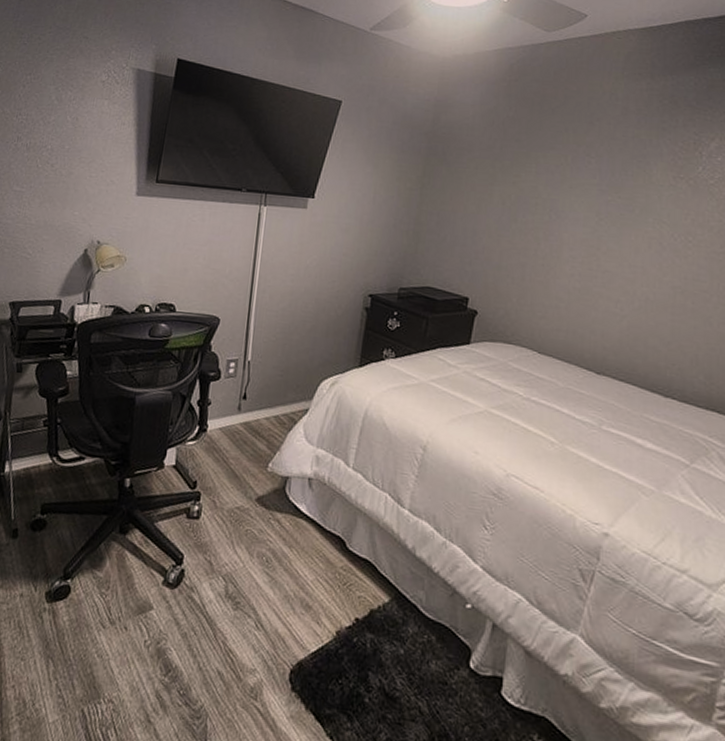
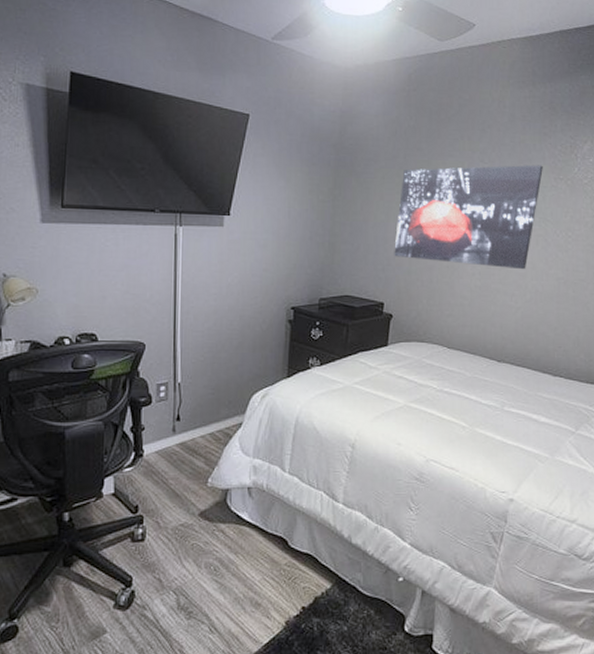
wall art: none [483,160,660,275] -> present [394,165,543,270]

